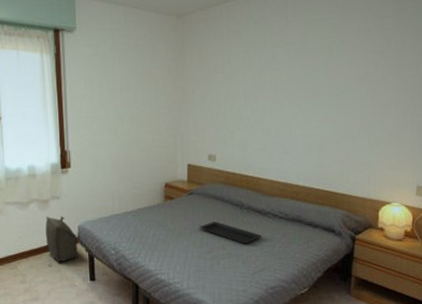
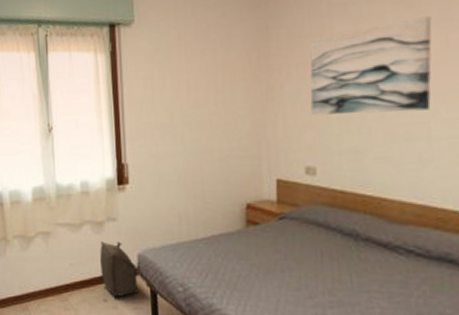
serving tray: present [199,221,263,244] -> none [295,256,391,289]
wall art: none [213,46,295,116] -> present [309,16,432,115]

